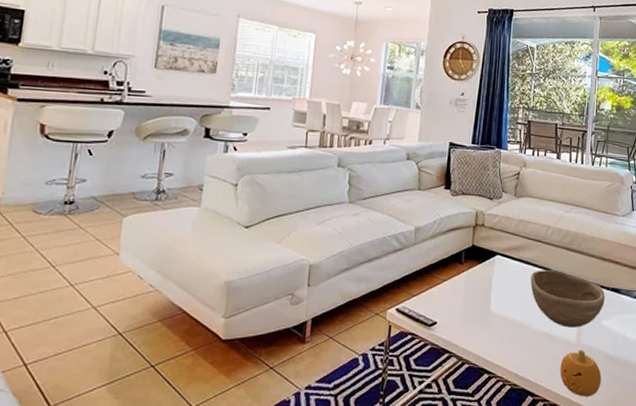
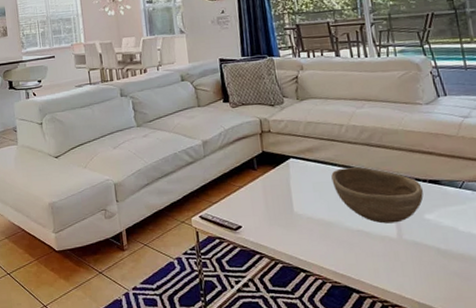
fruit: present [560,350,602,397] -> none [383,245,437,293]

